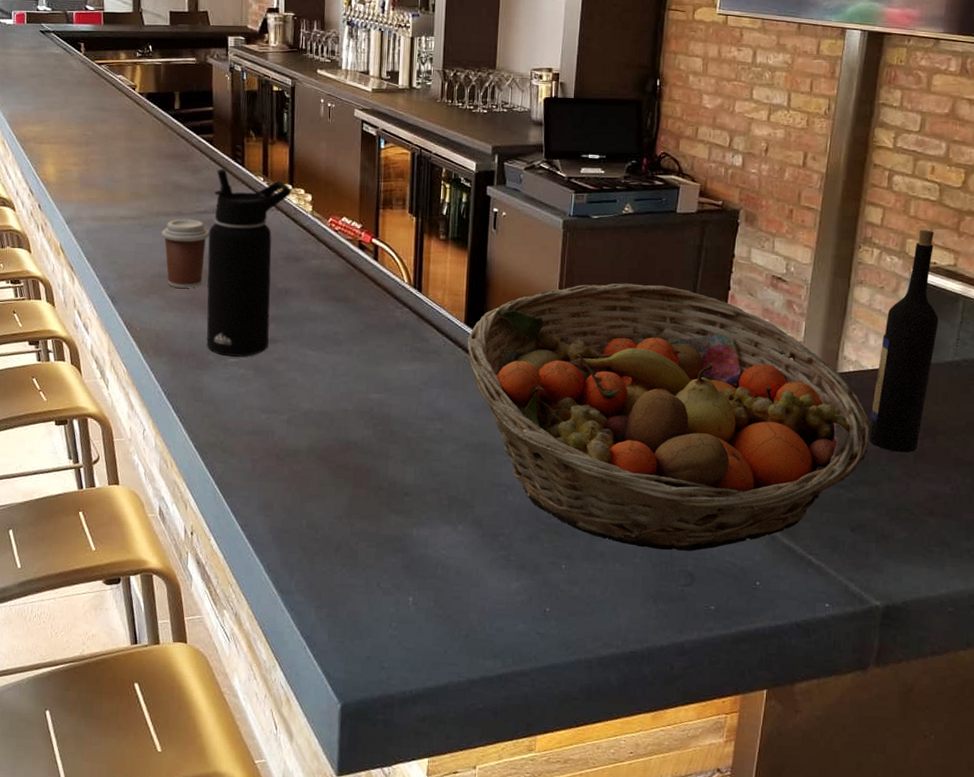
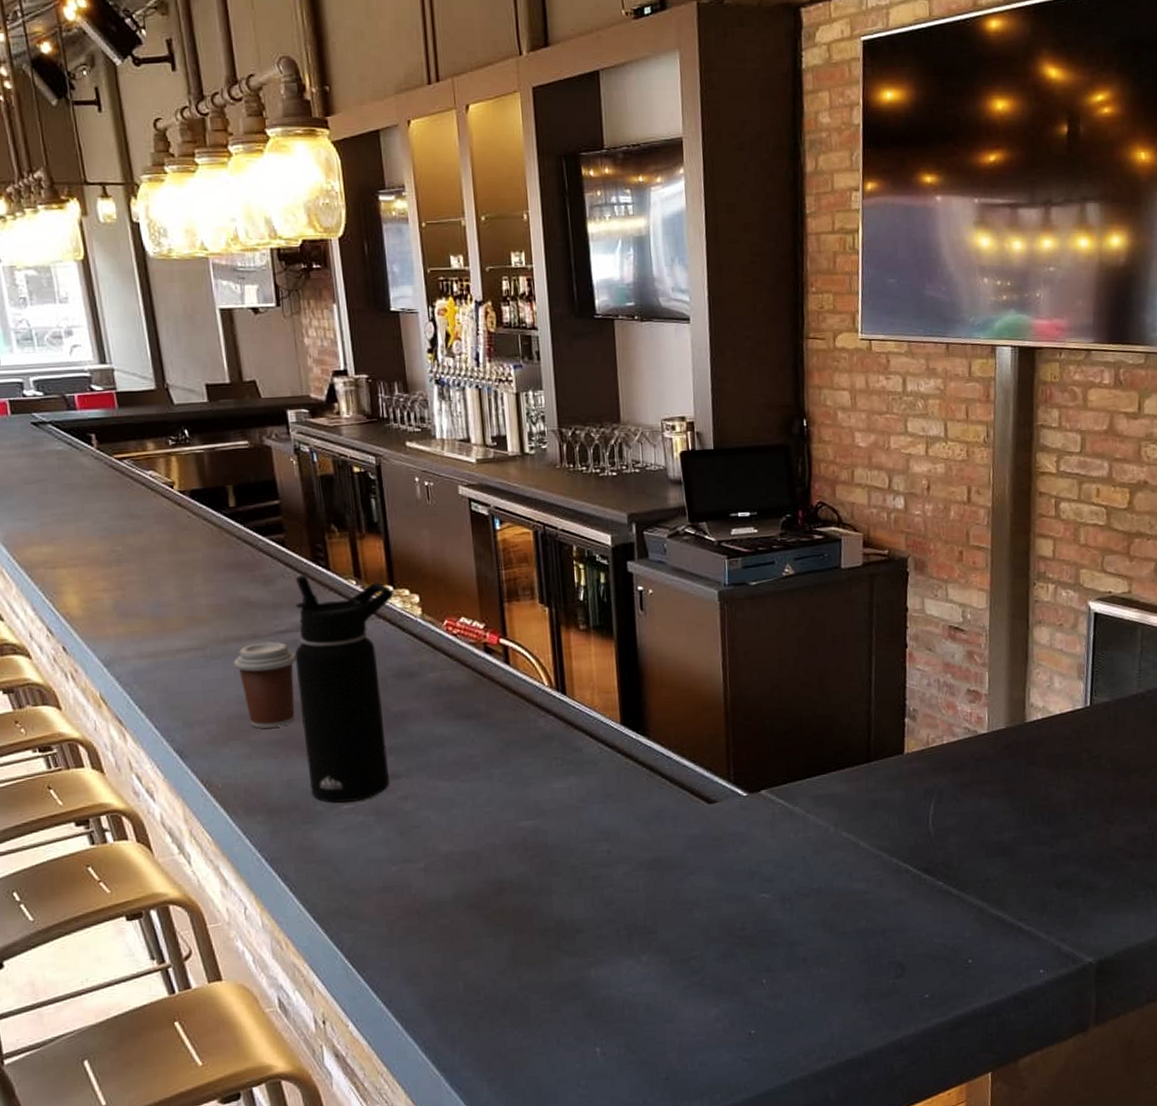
fruit basket: present [467,283,871,551] -> none [626,651,1065,945]
wine bottle: present [869,230,939,453] -> none [1064,557,1120,798]

